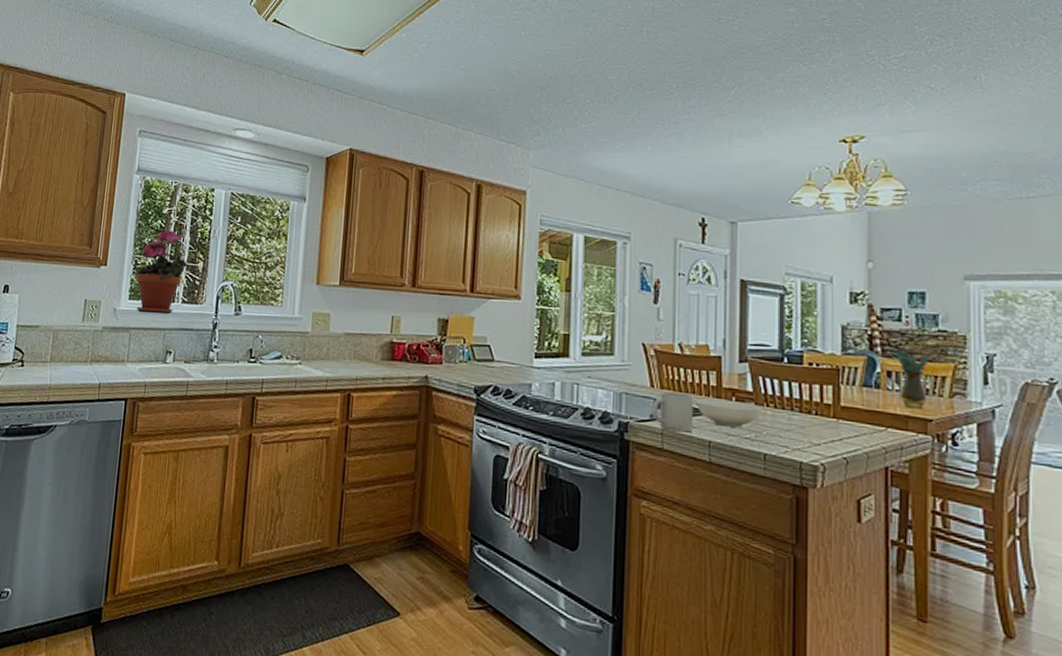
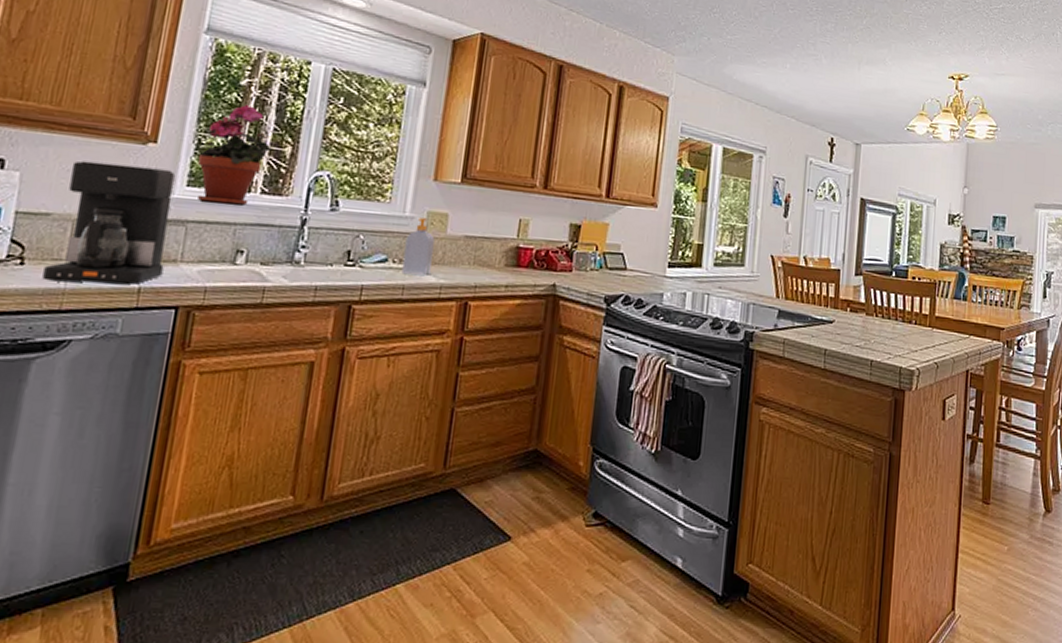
coffee maker: none [36,283,120,381] -> present [42,161,175,284]
soap bottle: none [294,318,320,371] -> present [401,218,435,277]
mug: present [651,391,693,433] -> none [775,302,814,342]
bowl: present [696,399,763,427] -> none [816,309,872,336]
vase: present [894,345,931,409] -> none [979,263,1006,319]

